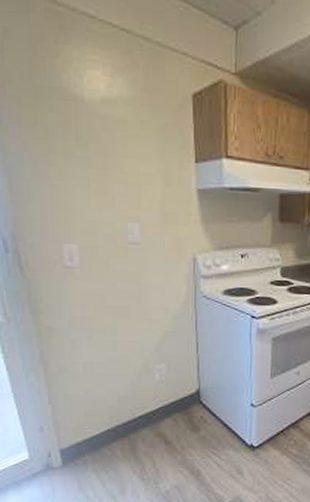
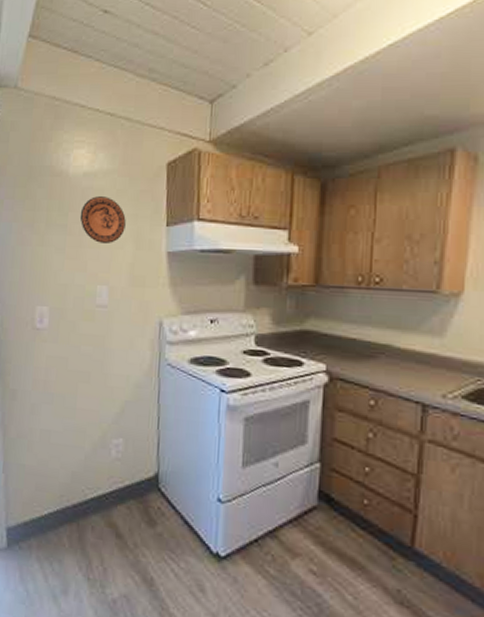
decorative plate: none [101,126,153,179] -> present [79,196,126,243]

